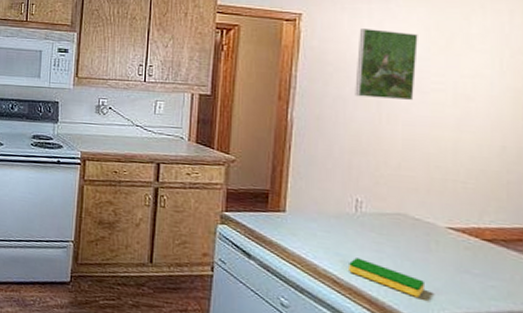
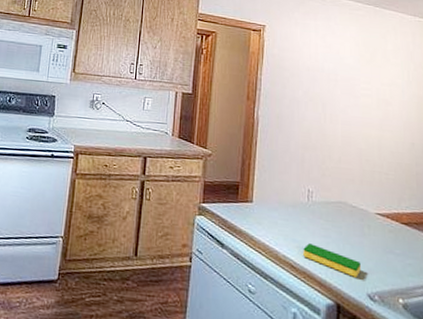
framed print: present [355,29,418,101] -> none [306,41,351,104]

